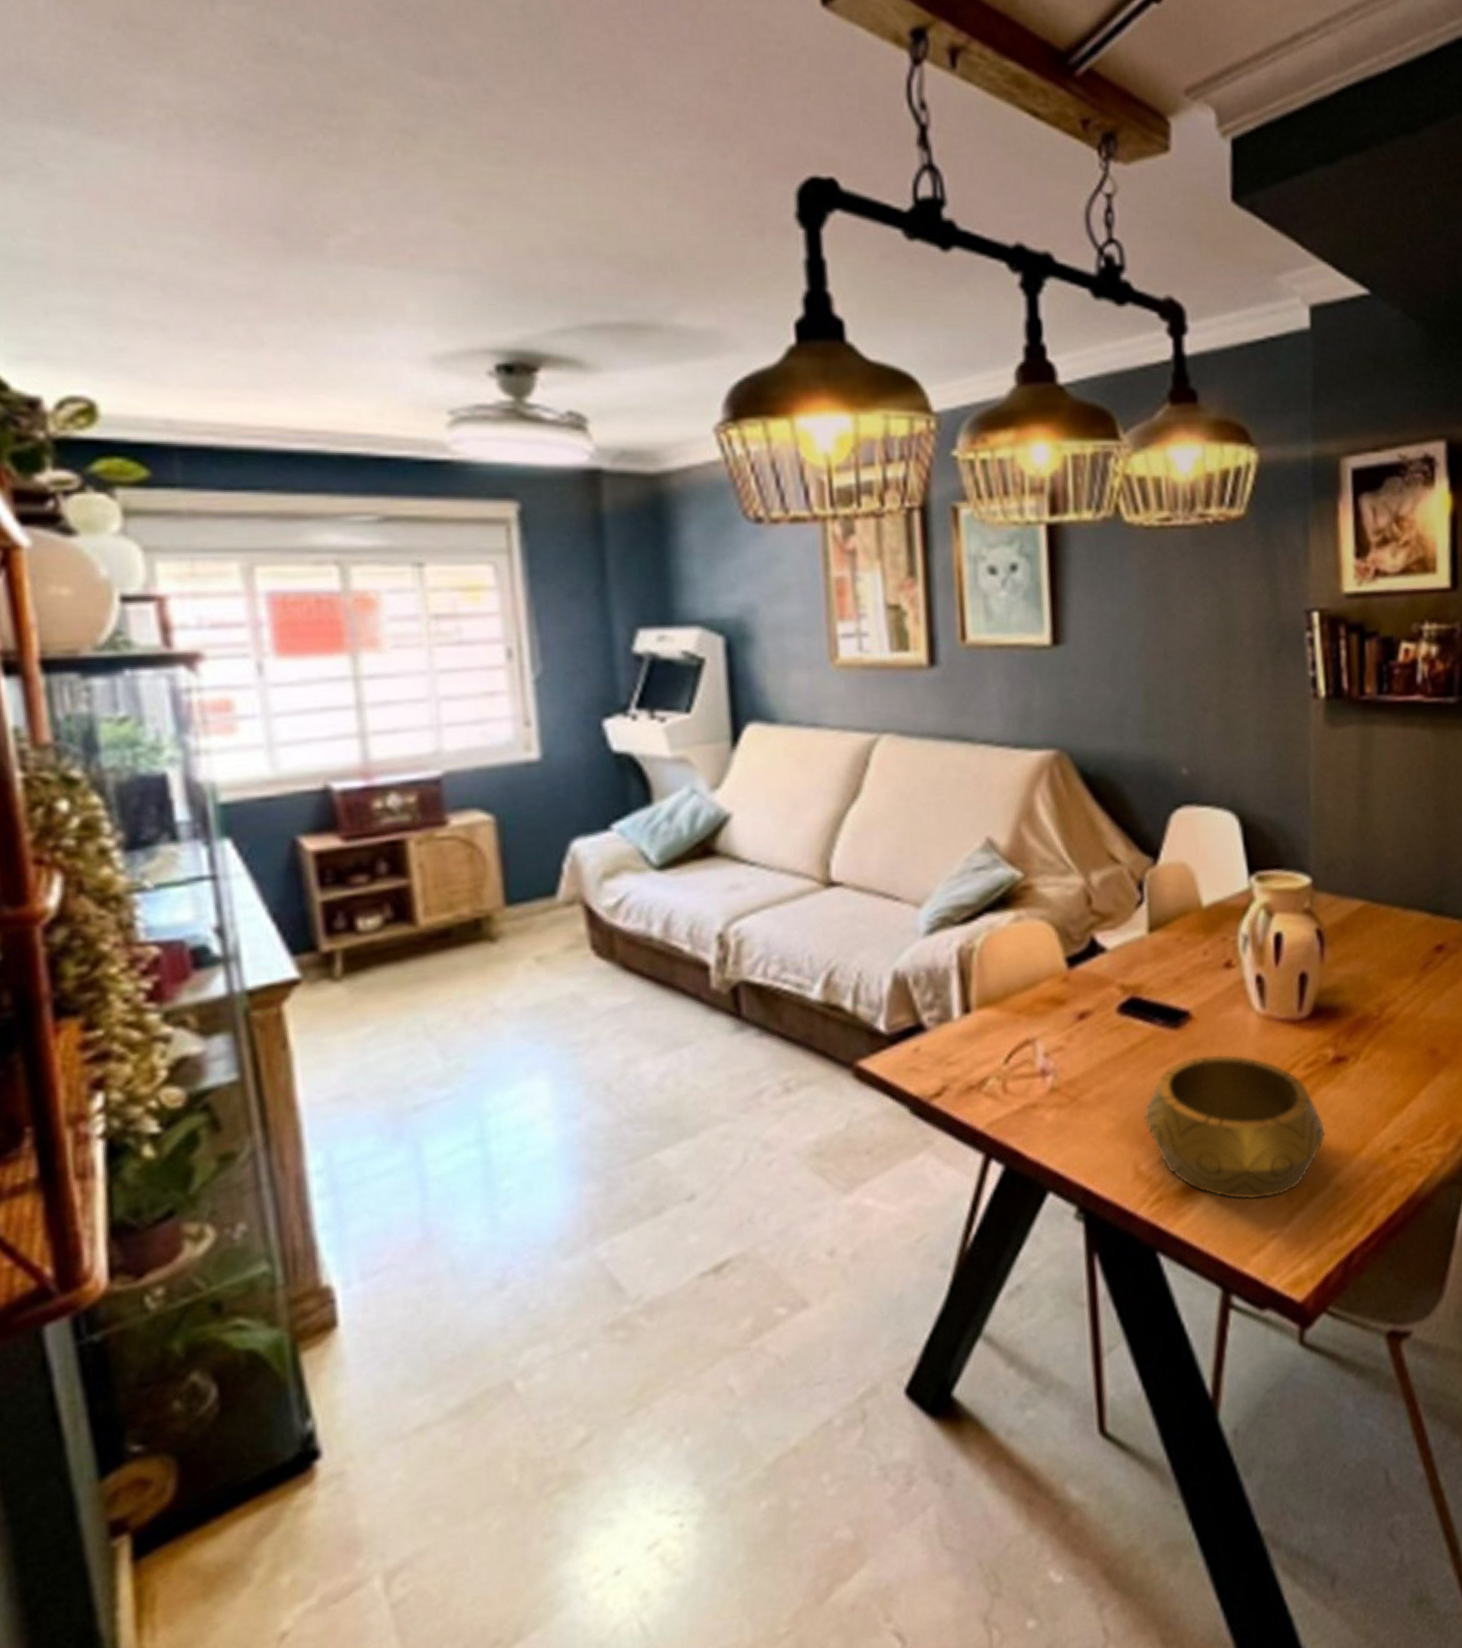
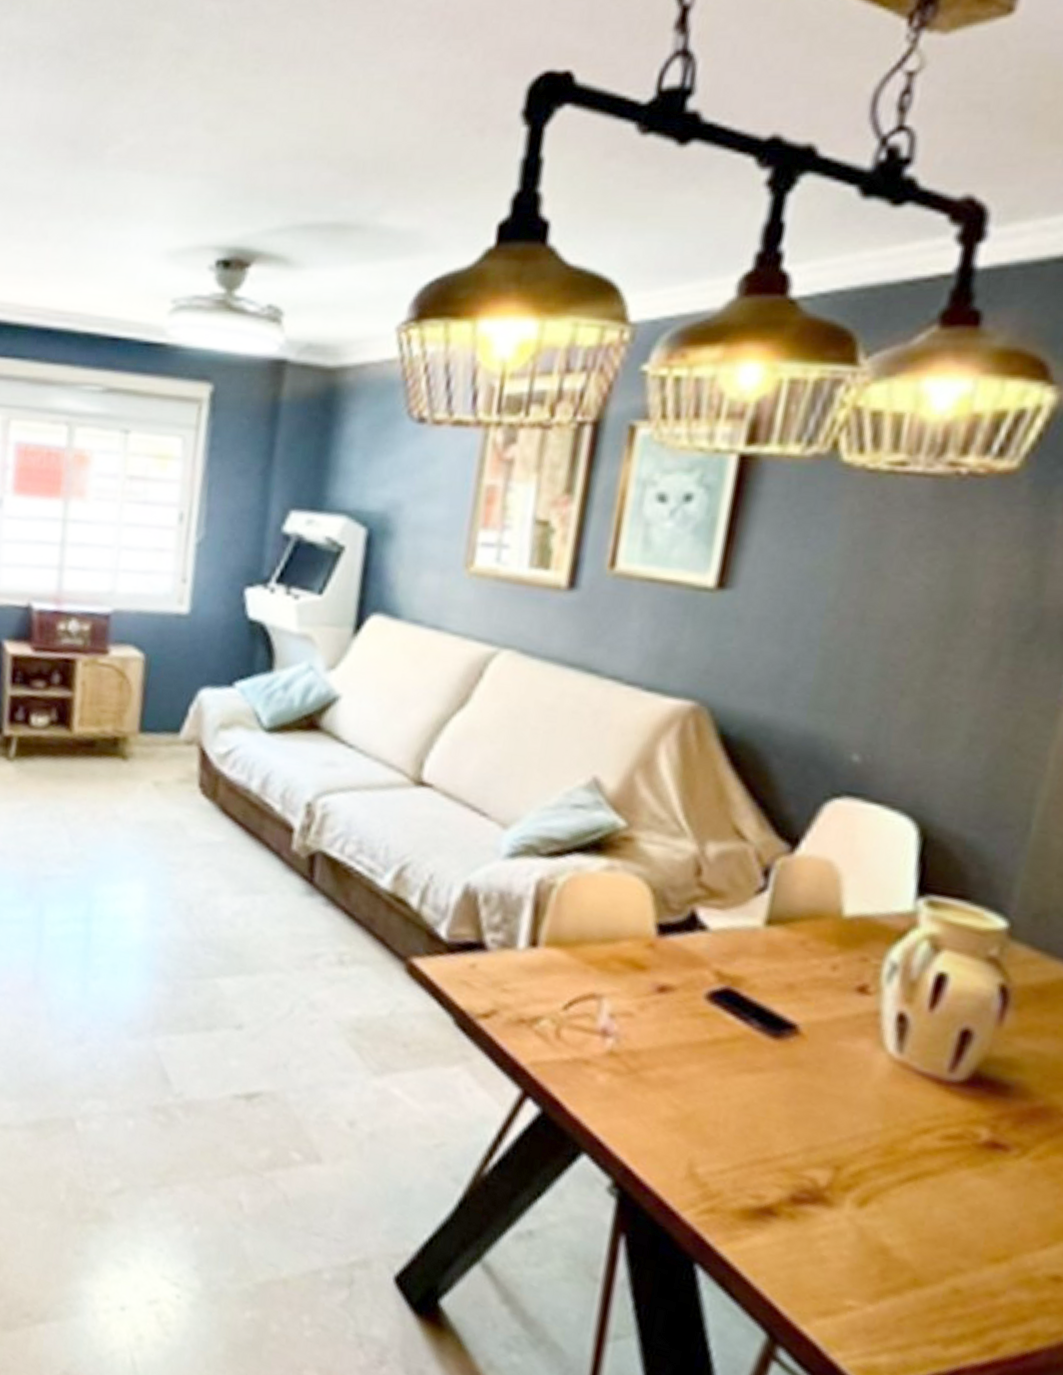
decorative bowl: present [1143,1054,1325,1200] -> none [711,1074,955,1268]

